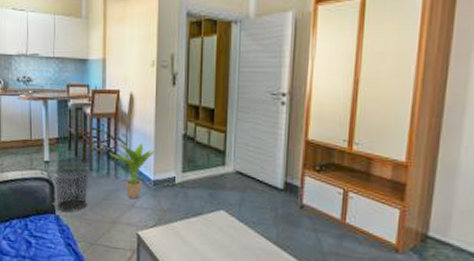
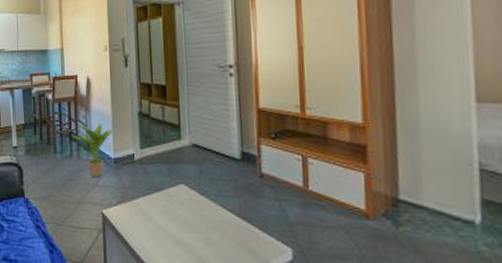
waste bin: present [54,167,91,213] -> none [22,150,55,195]

